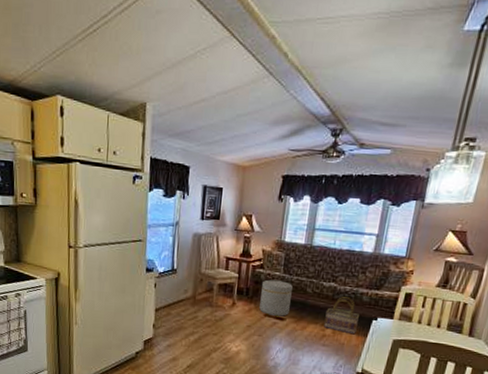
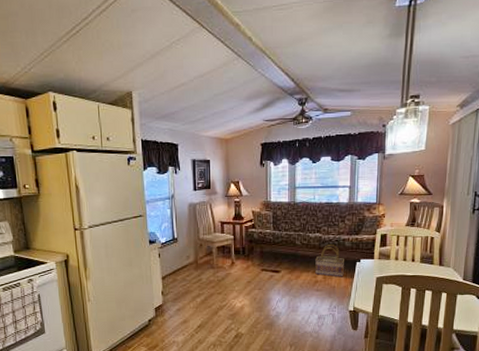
ottoman: present [259,279,293,316] -> none [256,237,283,269]

